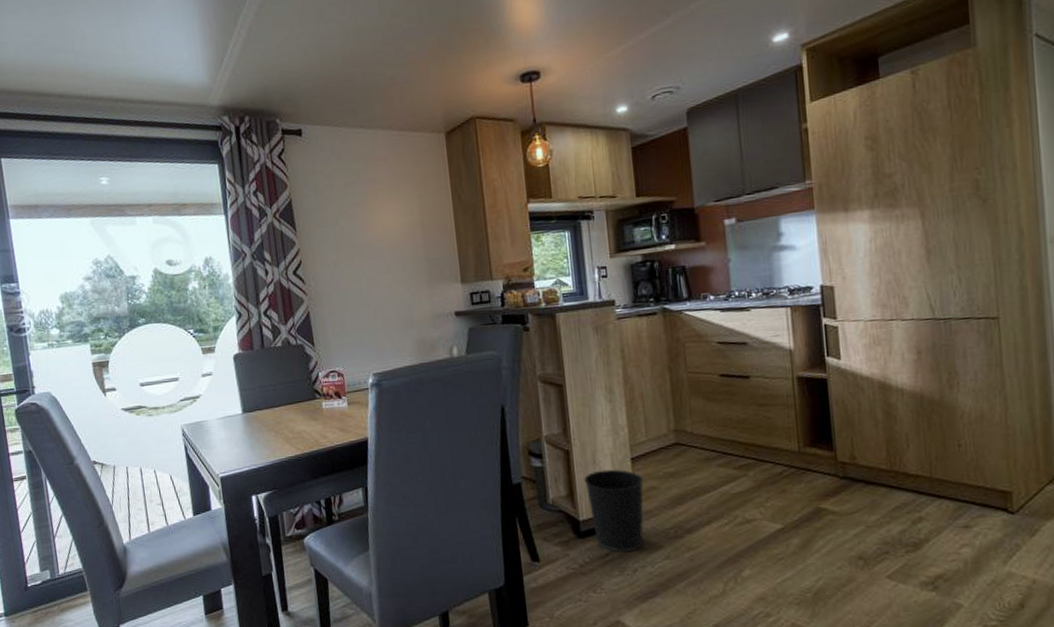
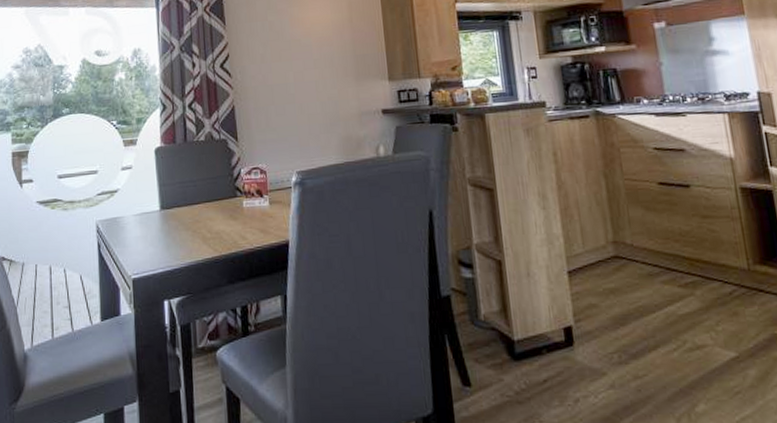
wastebasket: present [584,469,644,553] -> none [518,283,585,379]

